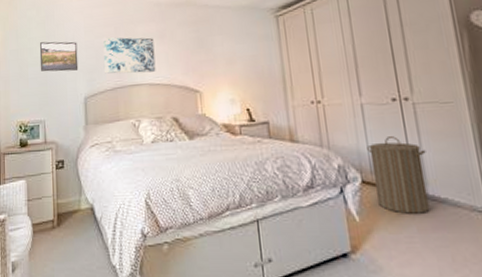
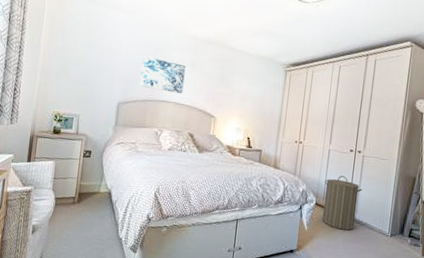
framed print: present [39,41,79,72] -> none [81,46,119,78]

